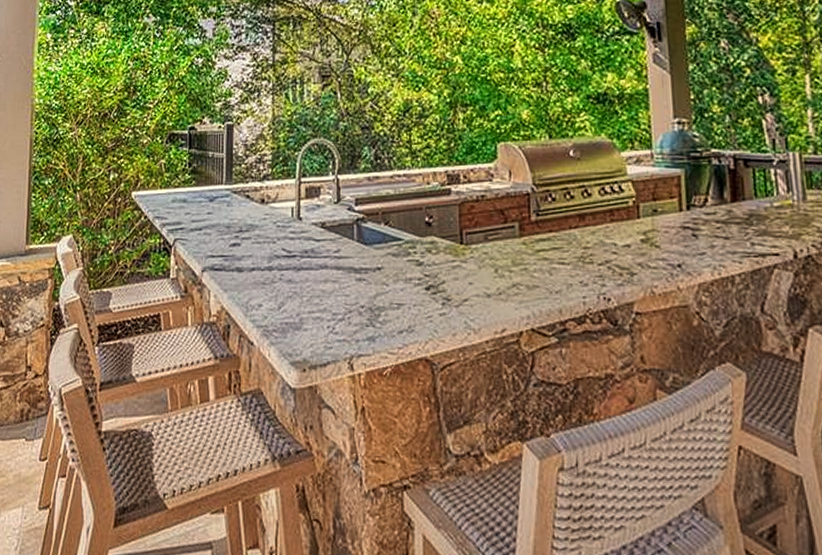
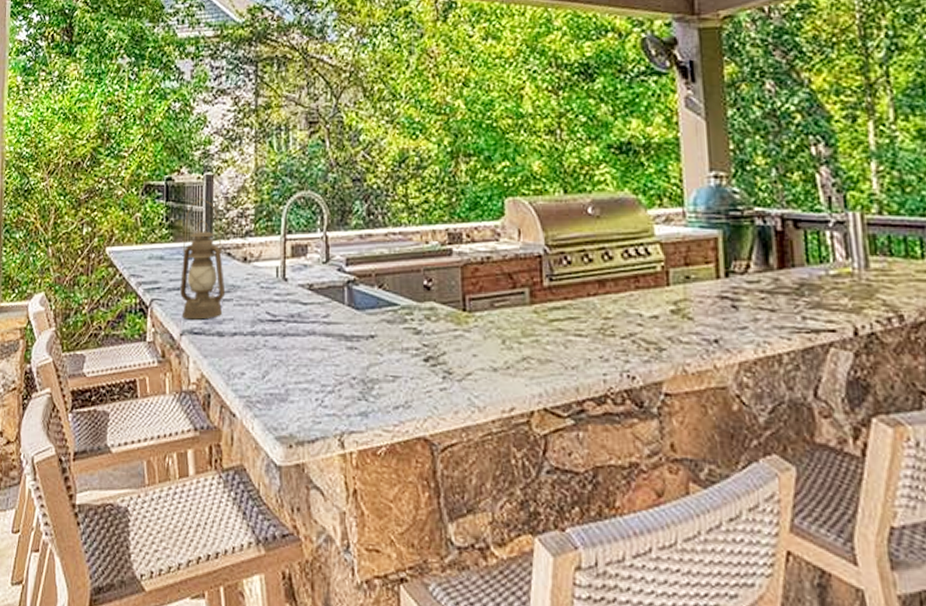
lantern: none [202,146,245,257] -> present [180,198,226,320]

